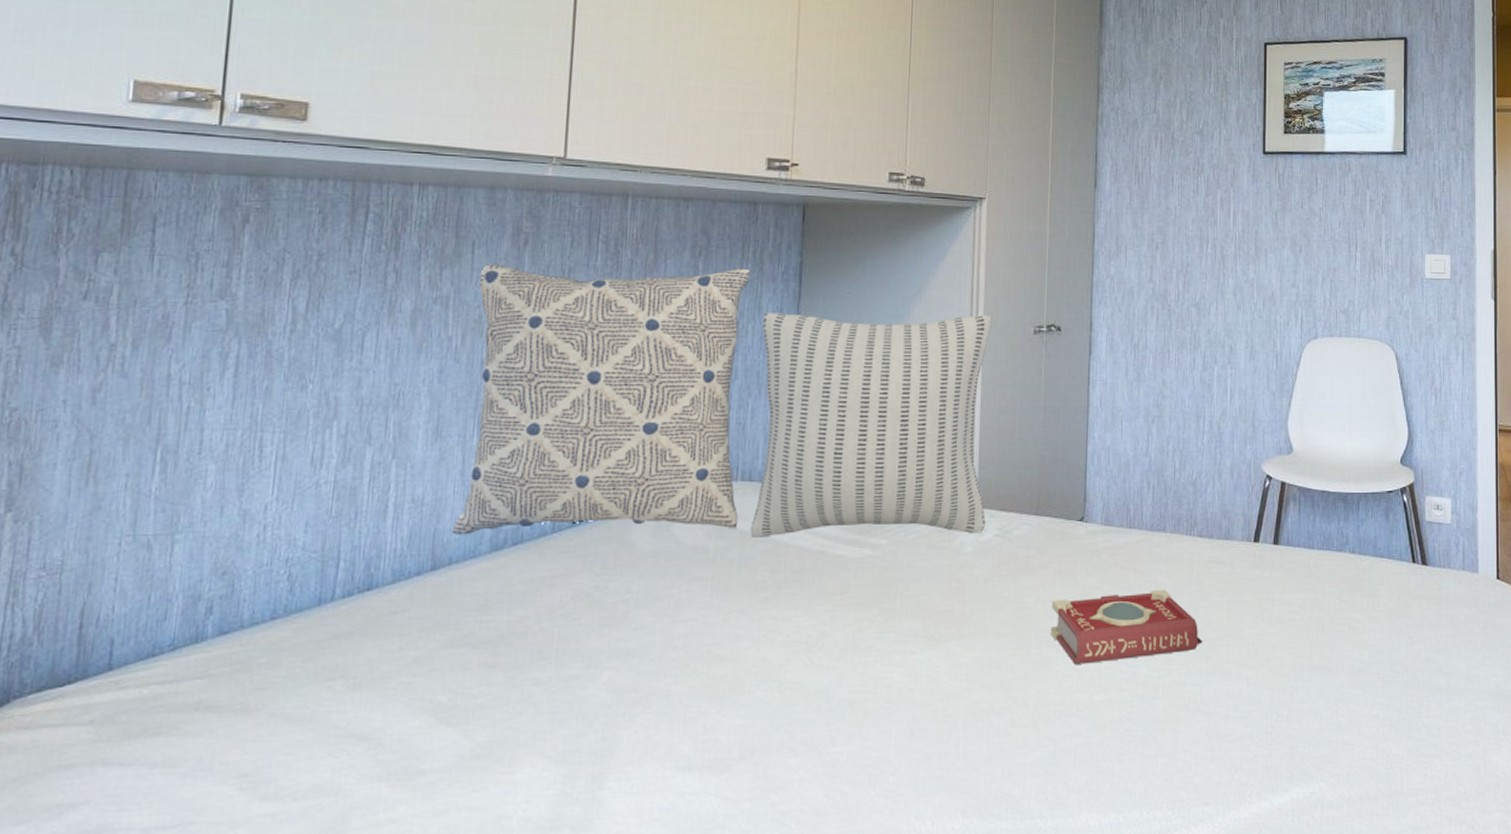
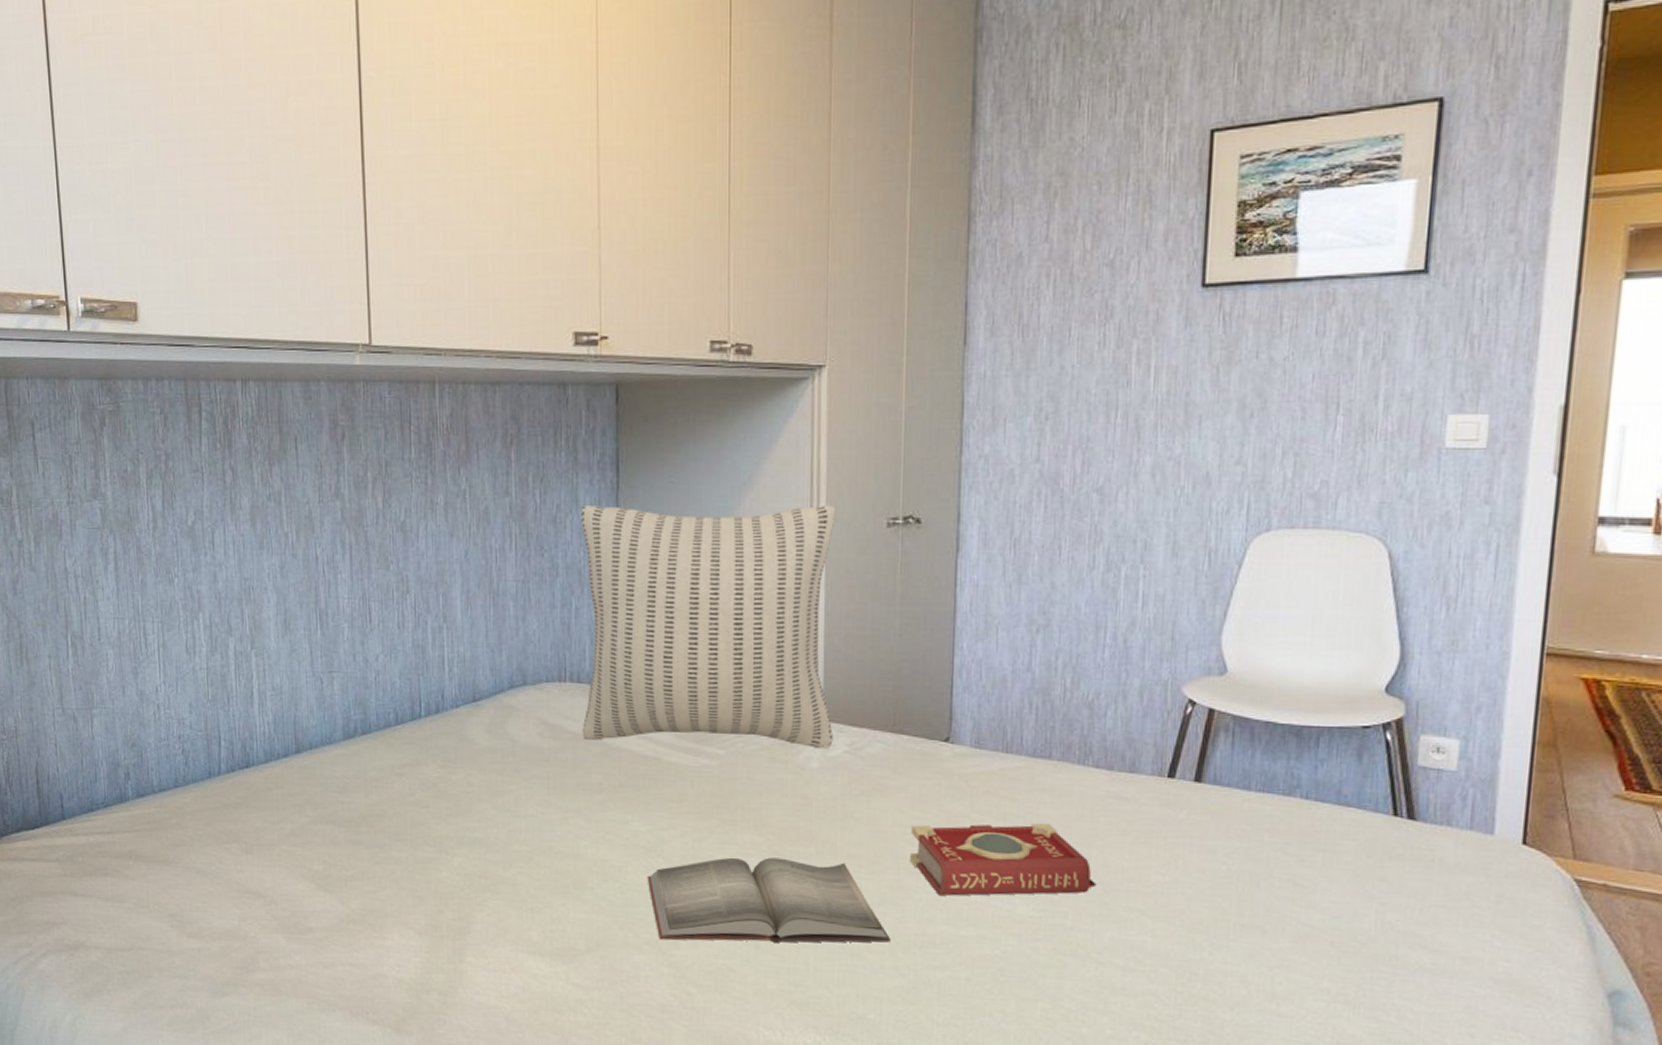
pillow: present [451,263,751,535] -> none [304,457,570,730]
hardback book: none [806,641,1033,738] -> present [647,857,891,944]

